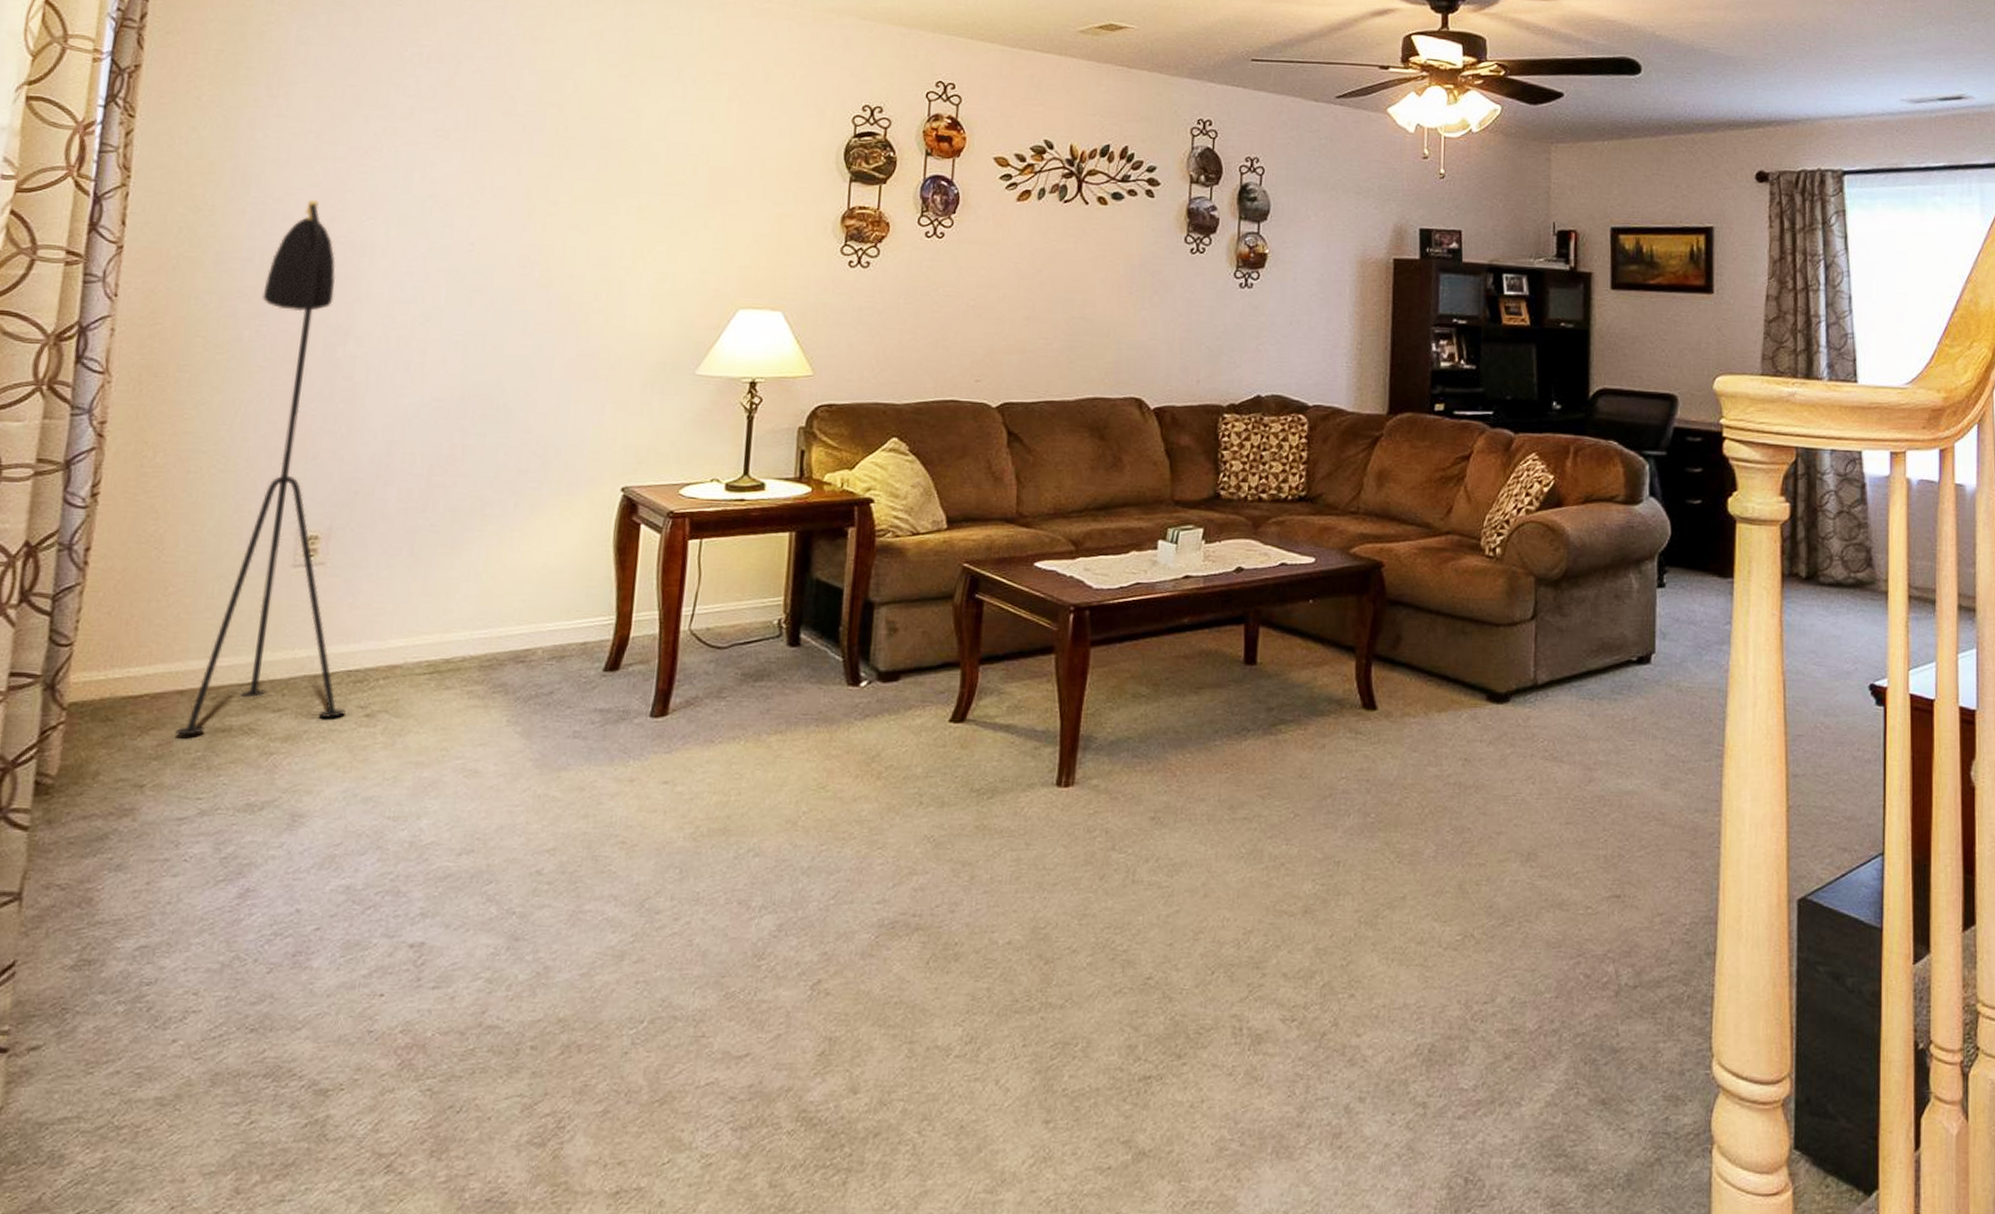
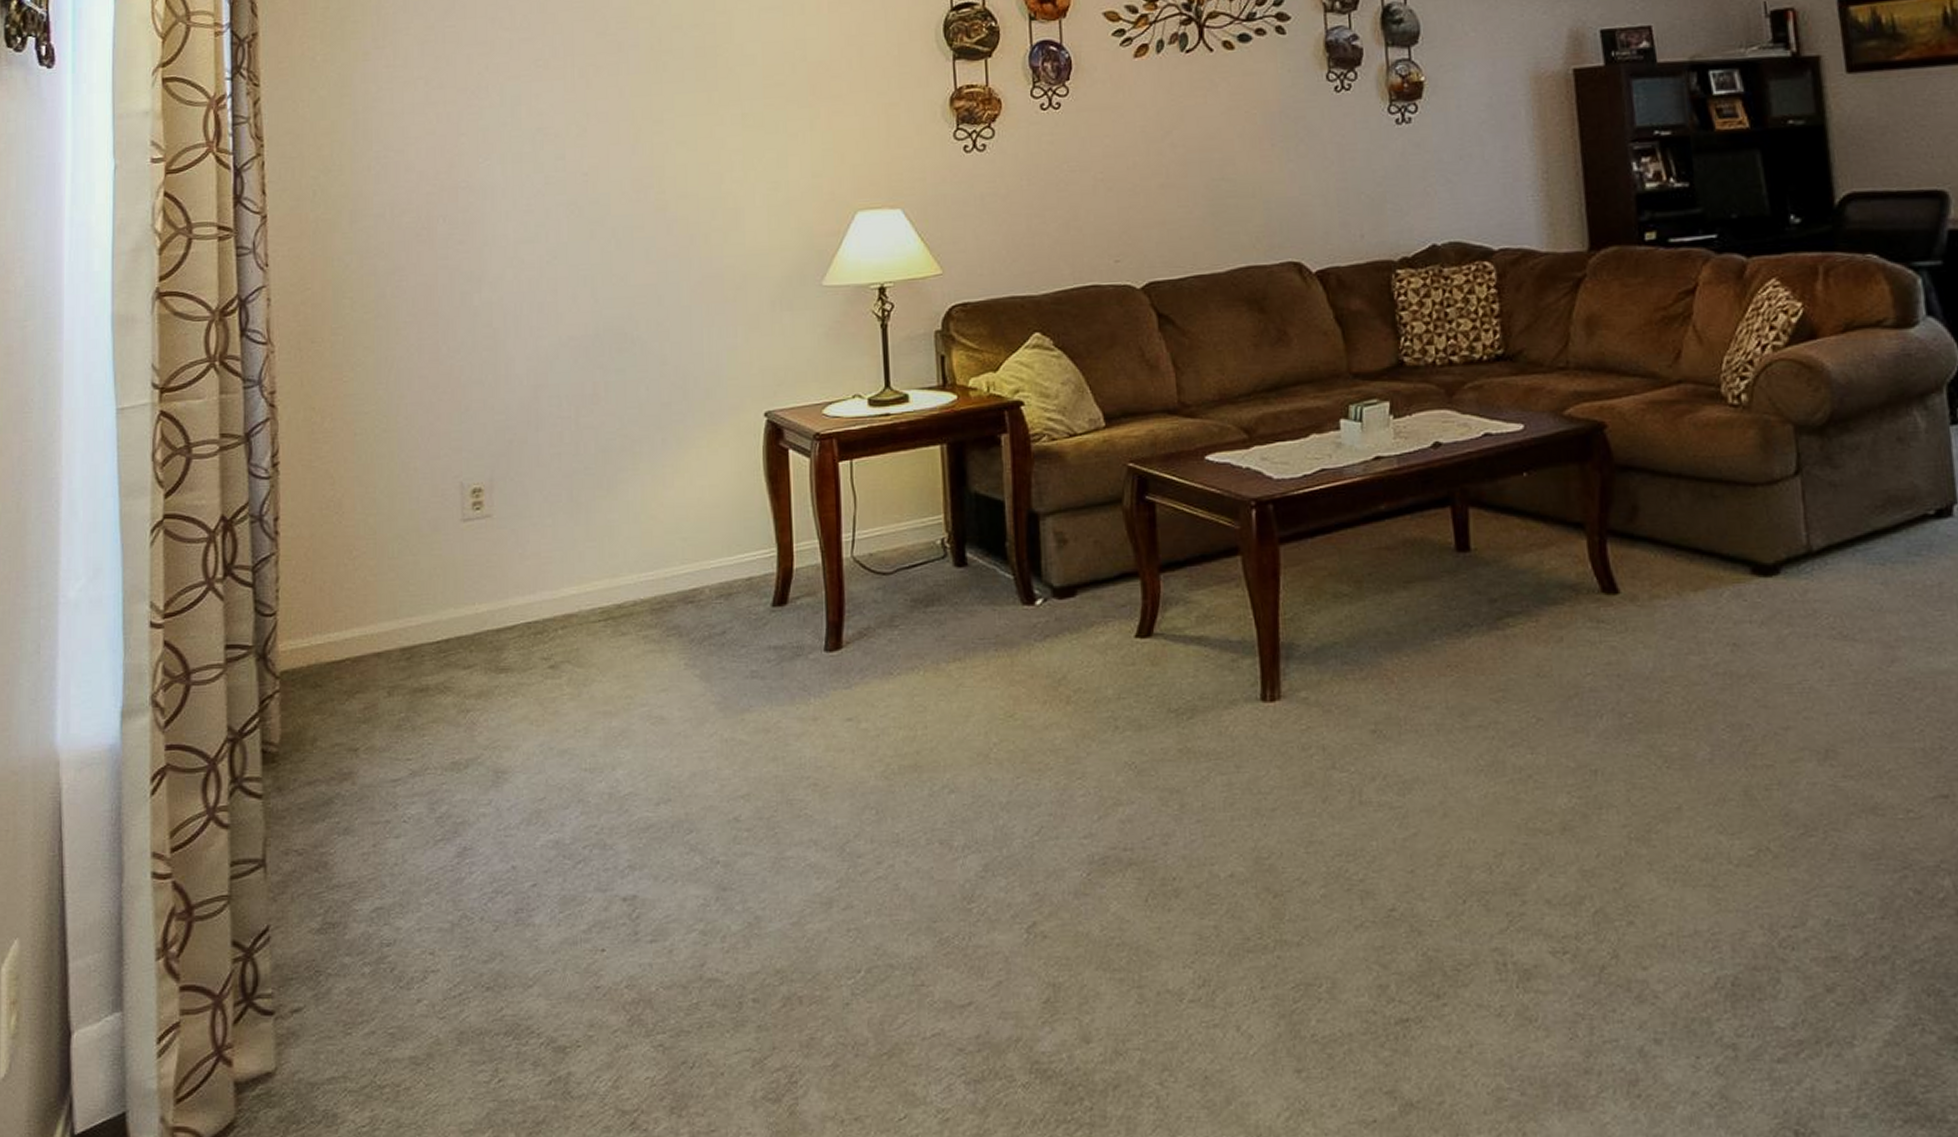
floor lamp: present [173,199,346,736] -> none [377,147,531,698]

